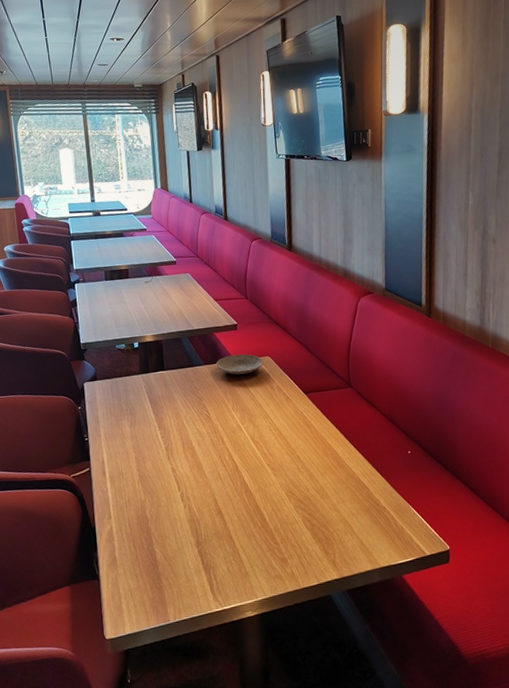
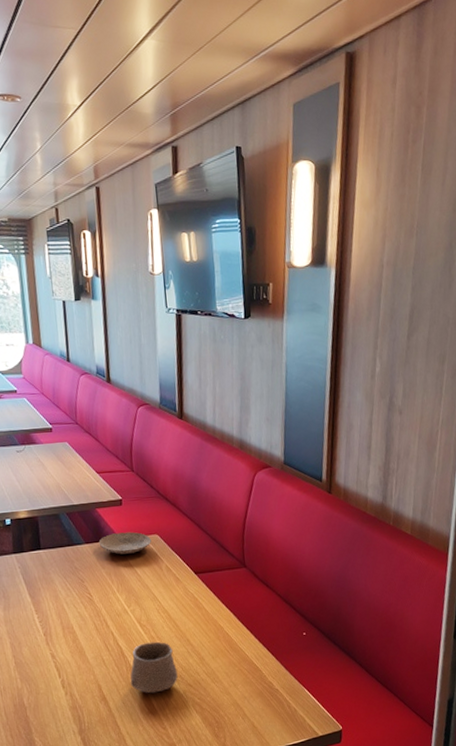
cup: none [244,458,289,509] -> present [130,641,178,694]

